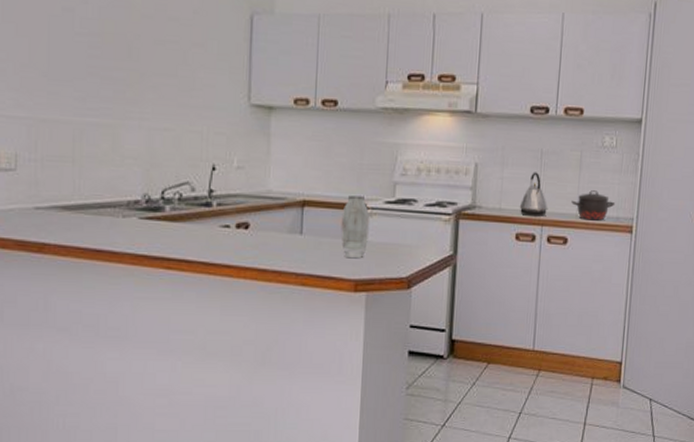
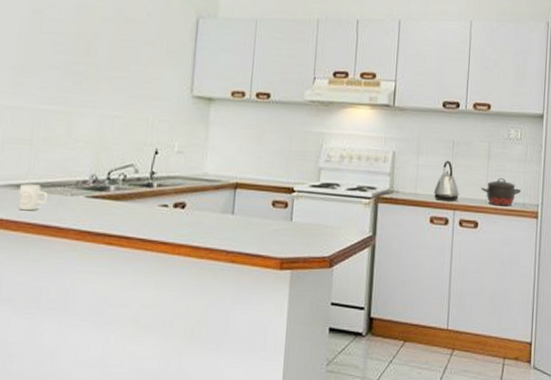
mug: none [64,205,97,235] -> present [17,184,48,211]
vase: present [341,195,370,259] -> none [269,179,297,238]

